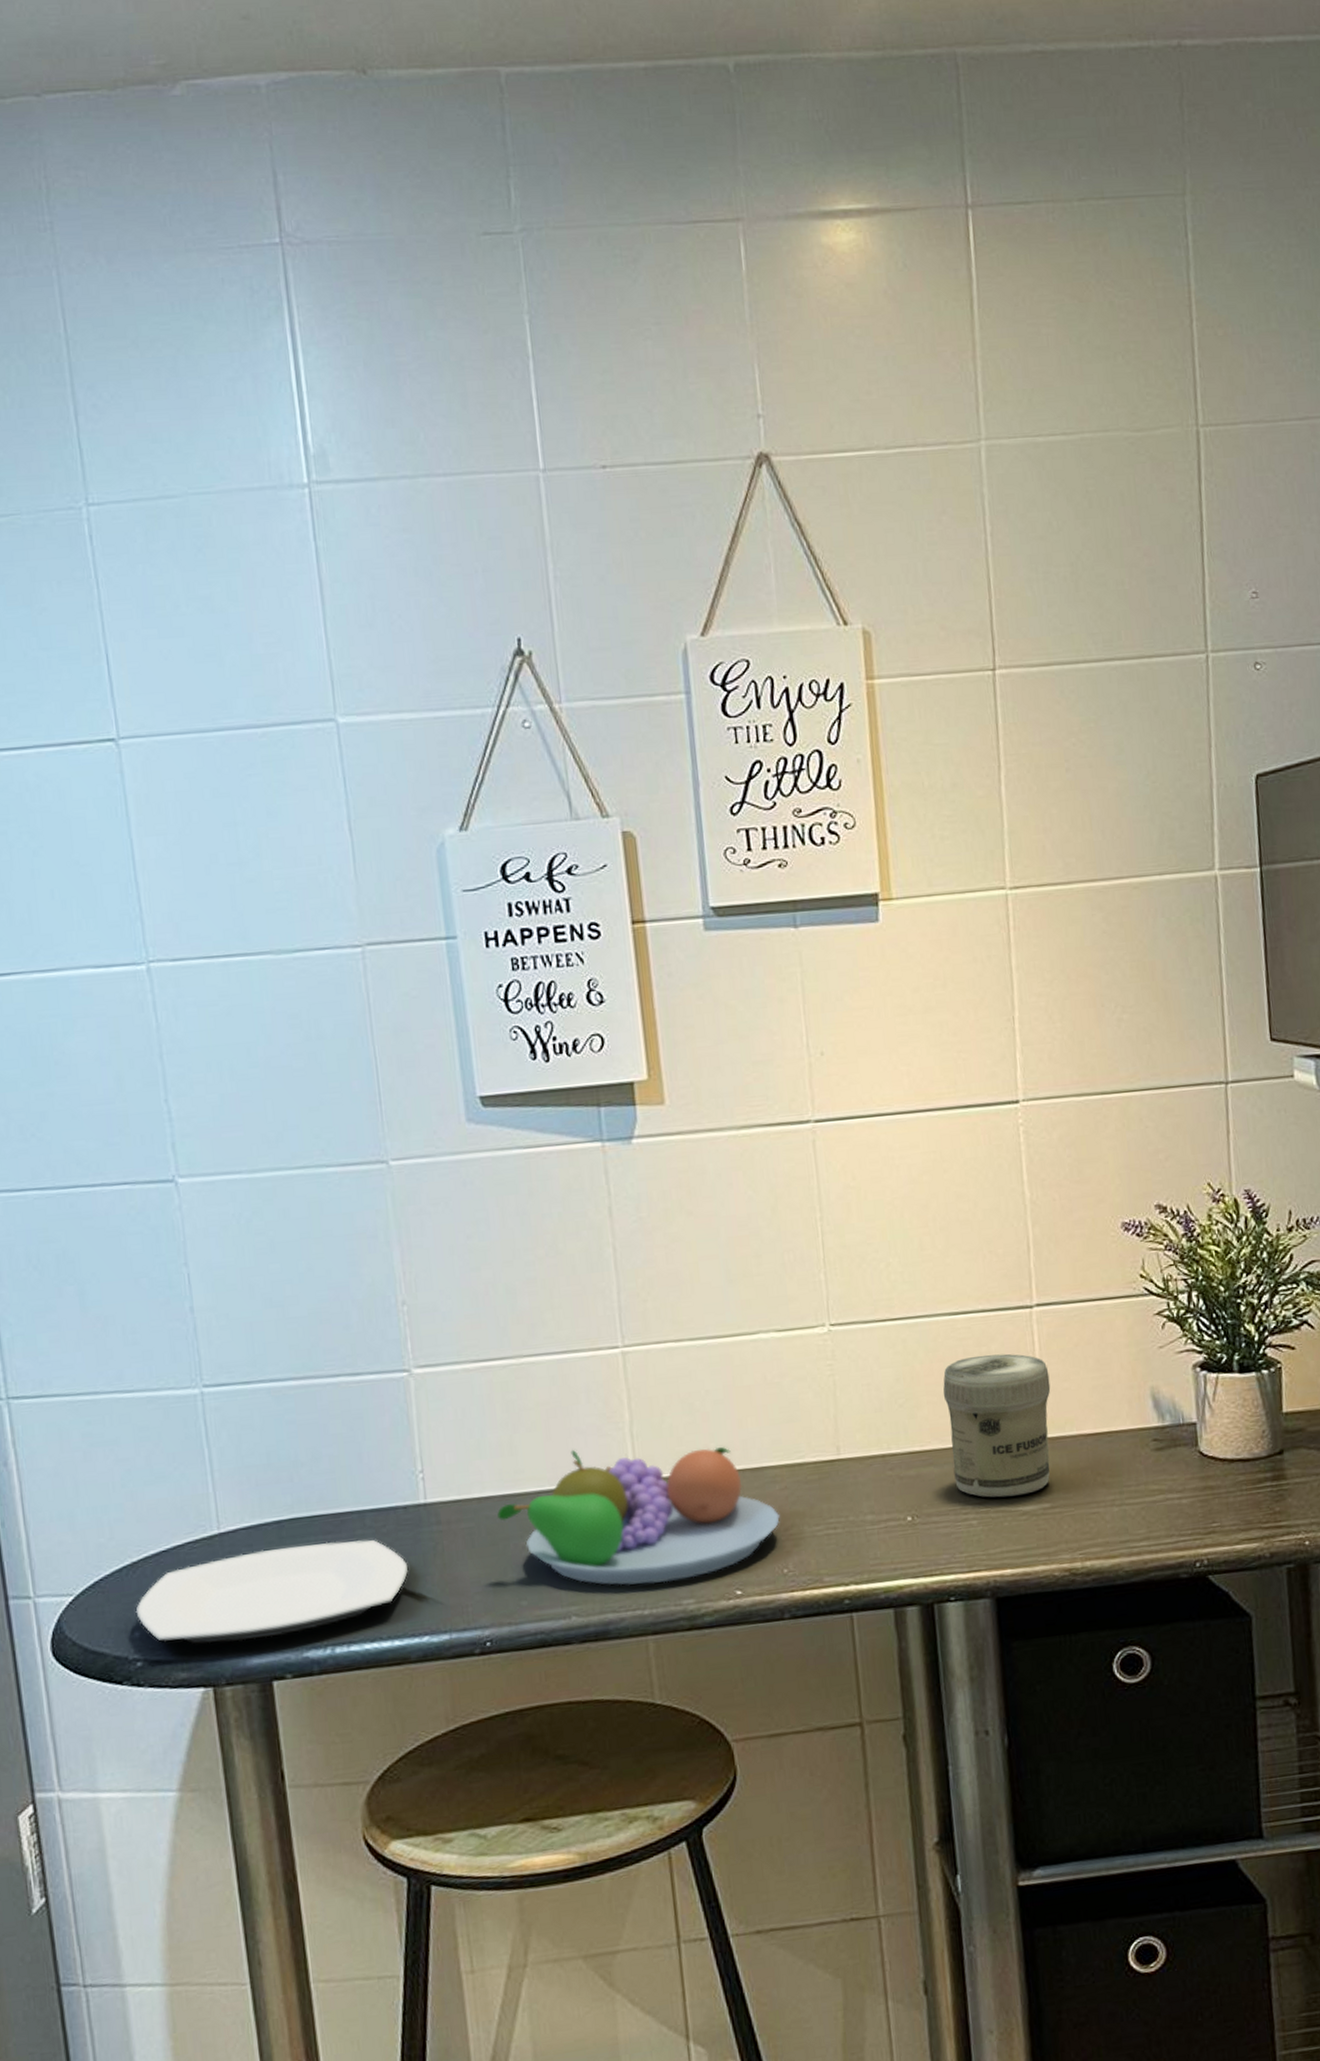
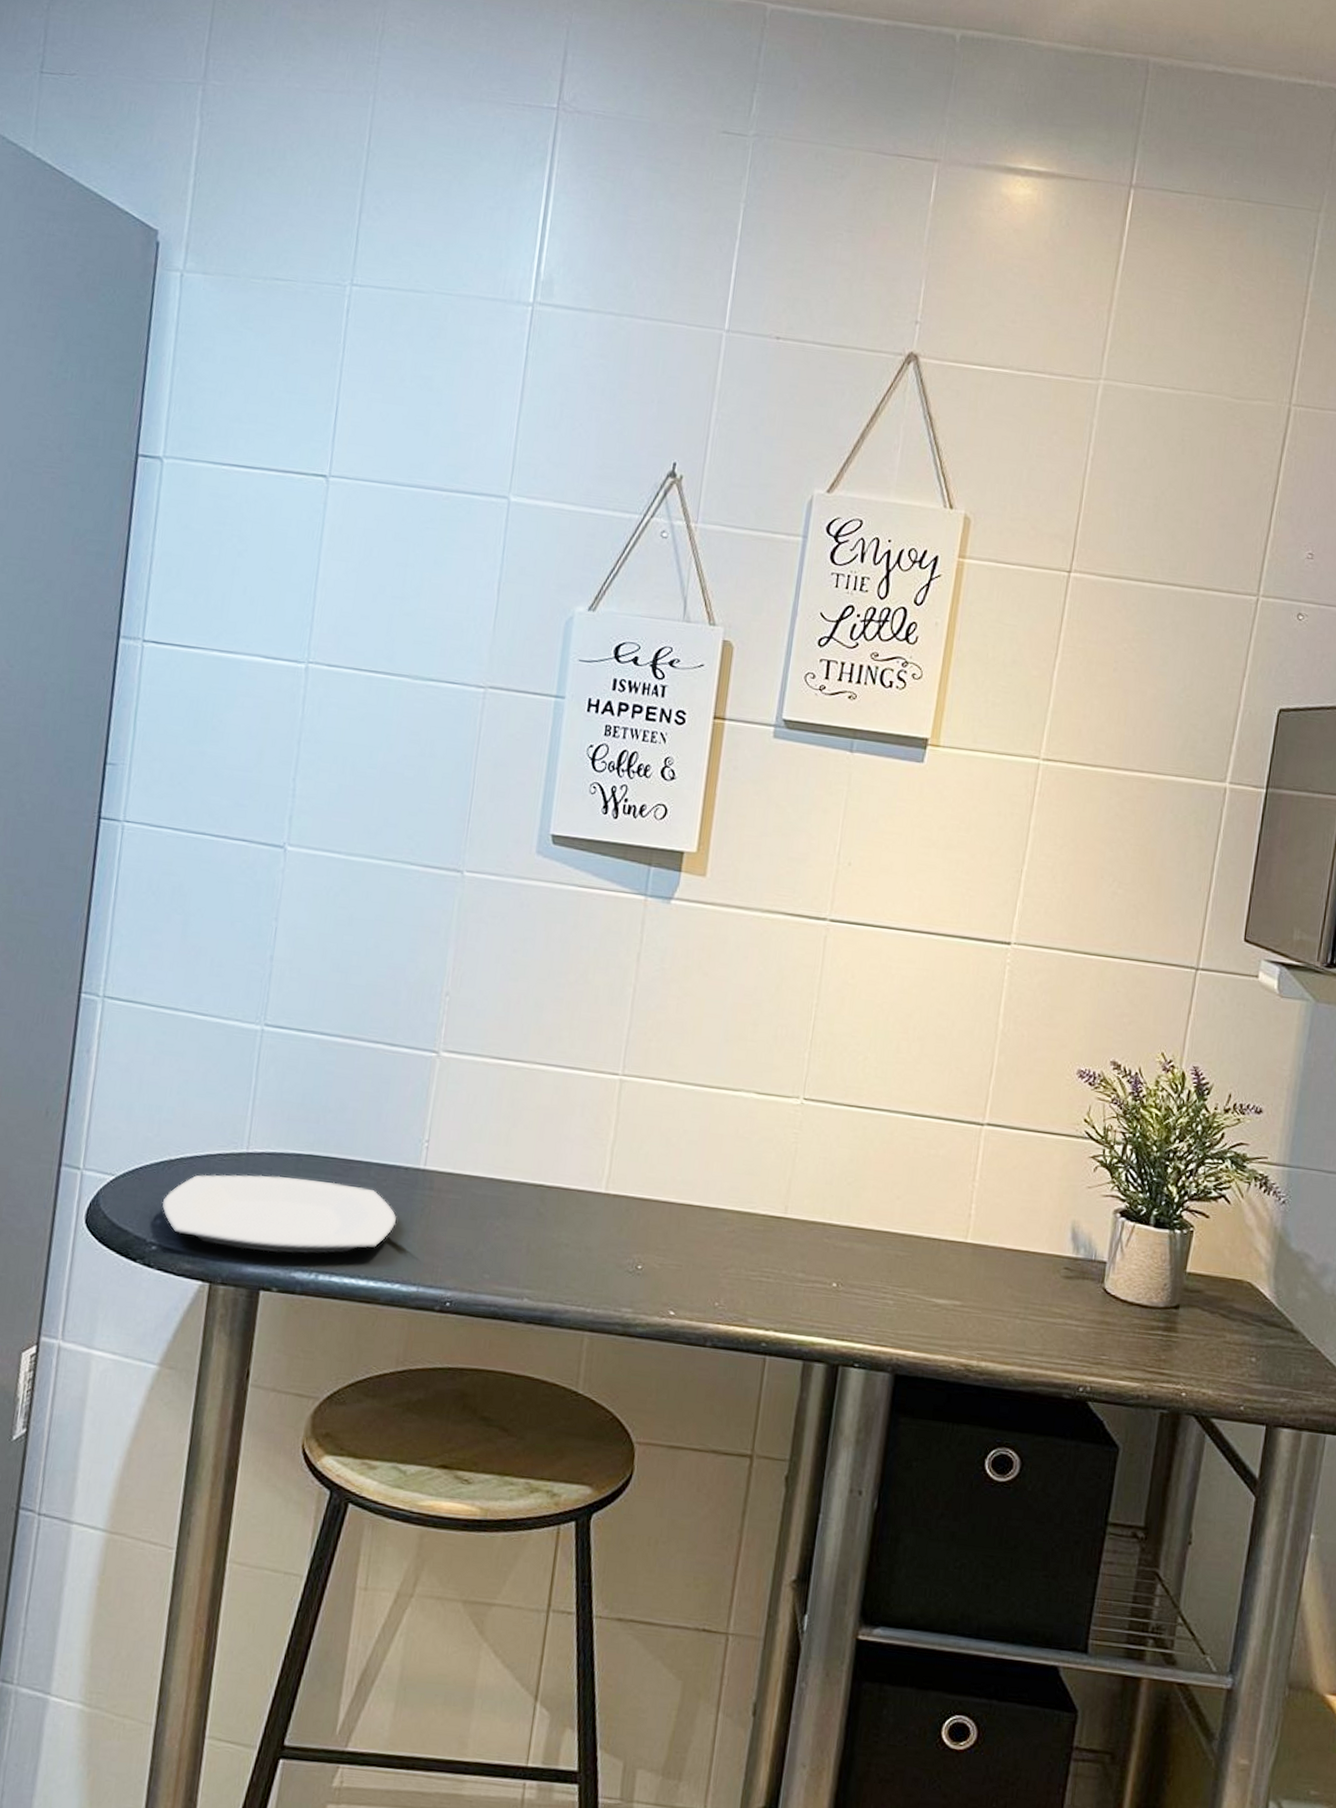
fruit bowl: present [497,1446,781,1586] -> none [482,1153,723,1291]
jar: present [943,1353,1051,1498] -> none [881,1155,986,1289]

